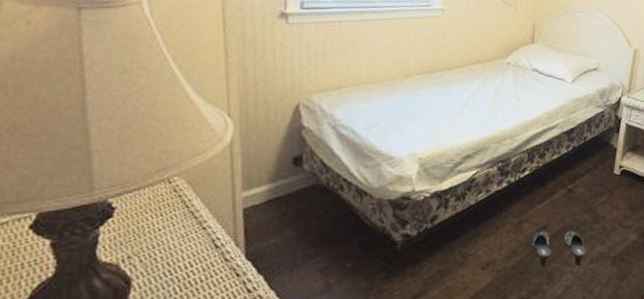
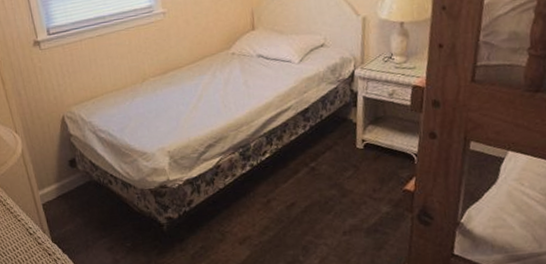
slippers: present [531,230,586,267] -> none [281,205,338,240]

